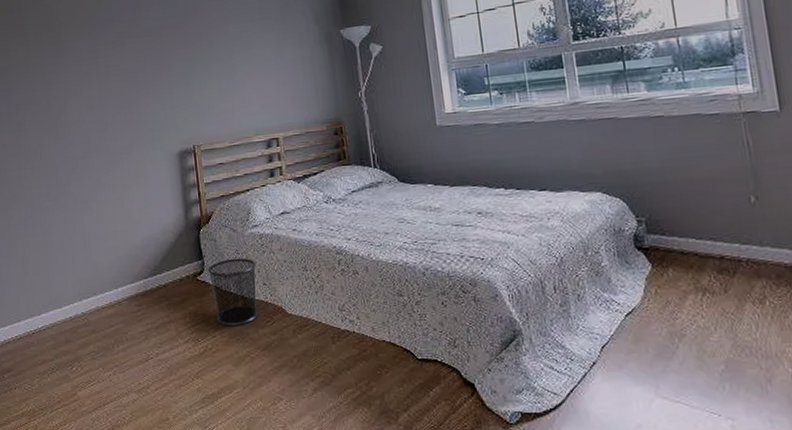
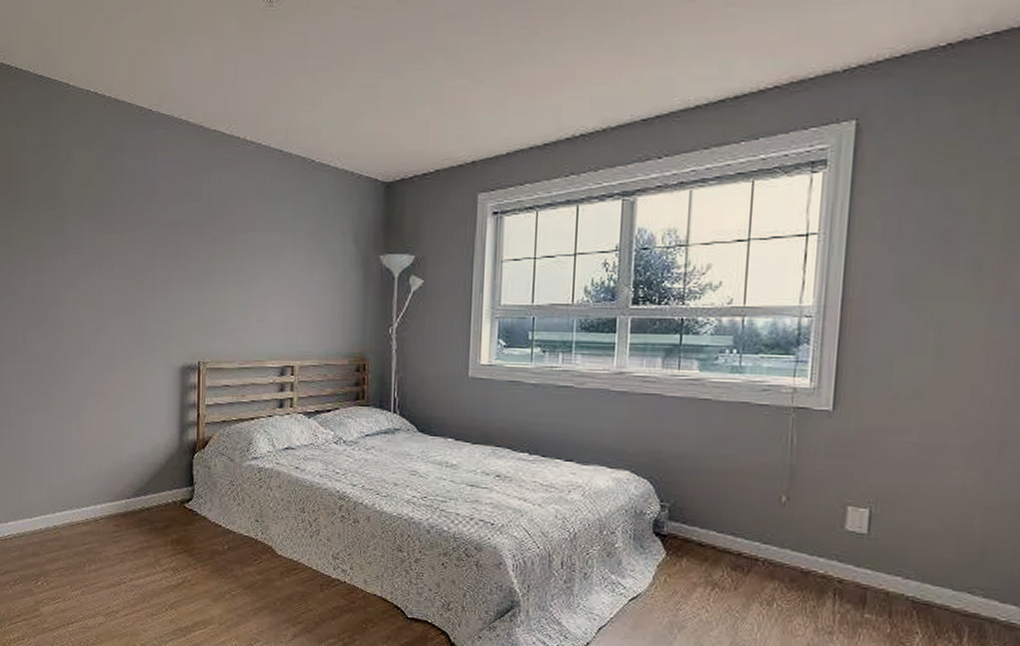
waste bin: present [208,258,258,327] -> none [197,489,251,561]

